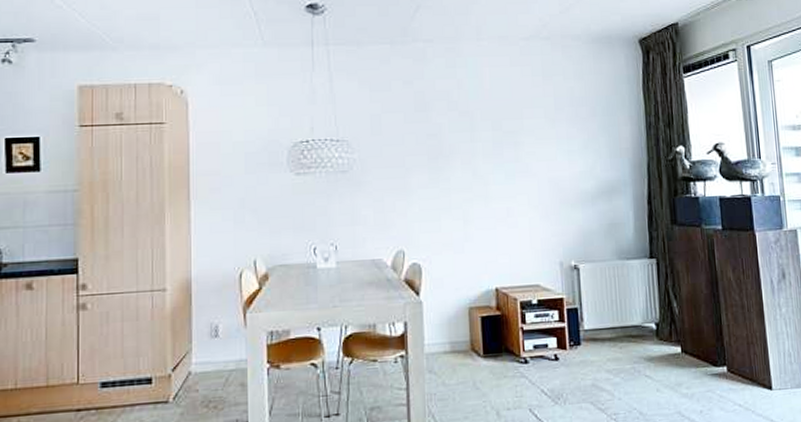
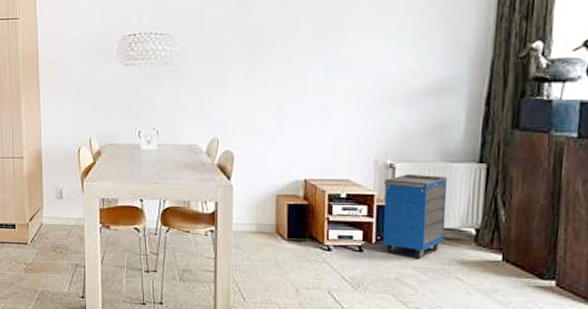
cabinet: none [570,273,631,360] -> present [383,173,448,258]

